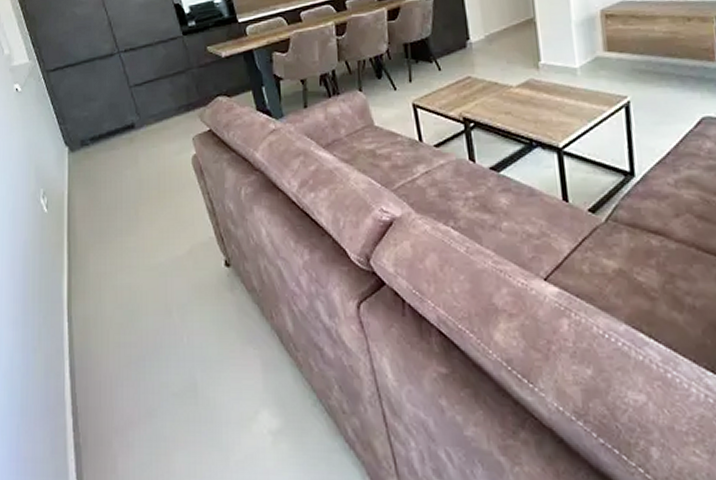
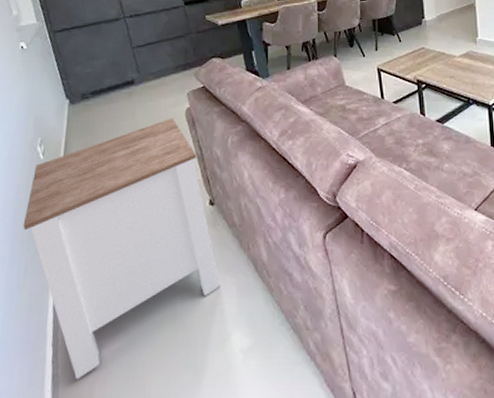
side table: none [33,166,243,452] -> present [23,118,221,380]

